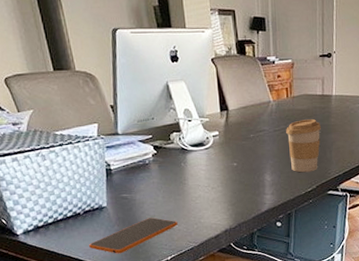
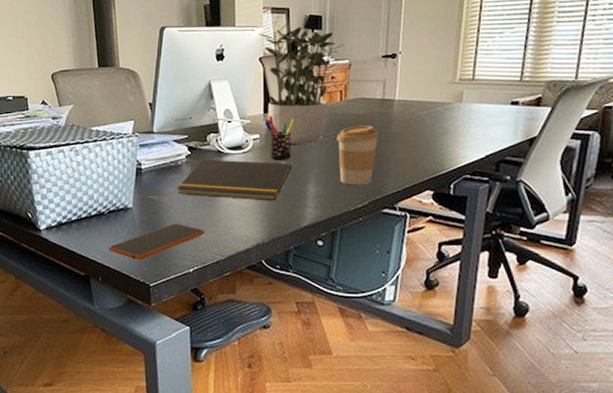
notepad: none [147,156,249,191] -> present [177,159,291,201]
potted plant: none [208,24,287,139] -> present [258,23,345,144]
pen holder: none [221,114,250,154] -> present [264,116,296,160]

